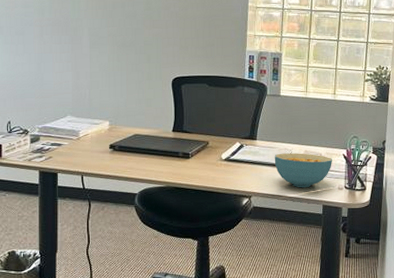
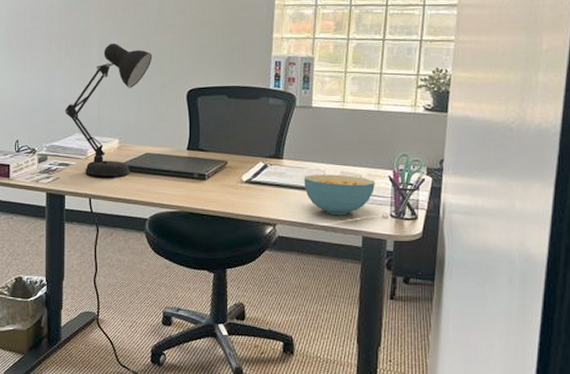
desk lamp: none [57,33,140,156] -> present [65,43,153,177]

